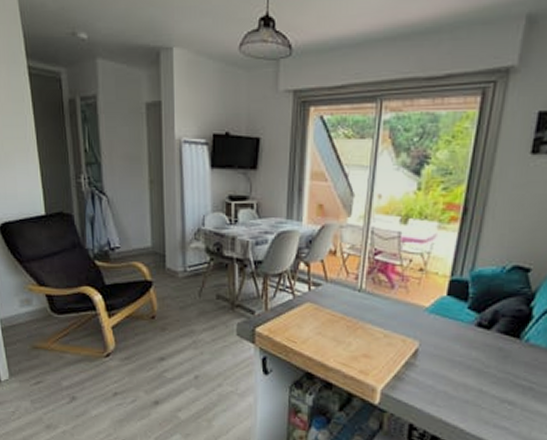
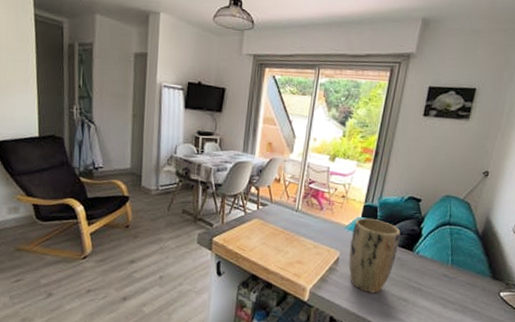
plant pot: none [431,296,502,394] -> present [349,217,401,293]

